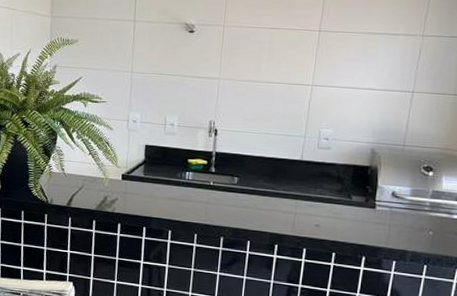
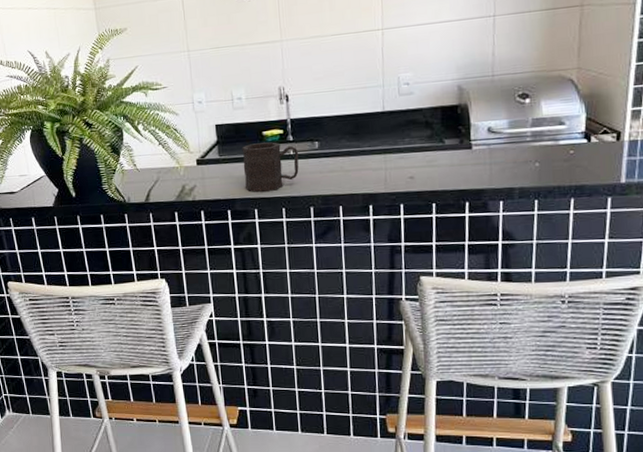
mug: none [163,168,218,216] -> present [242,142,299,192]

